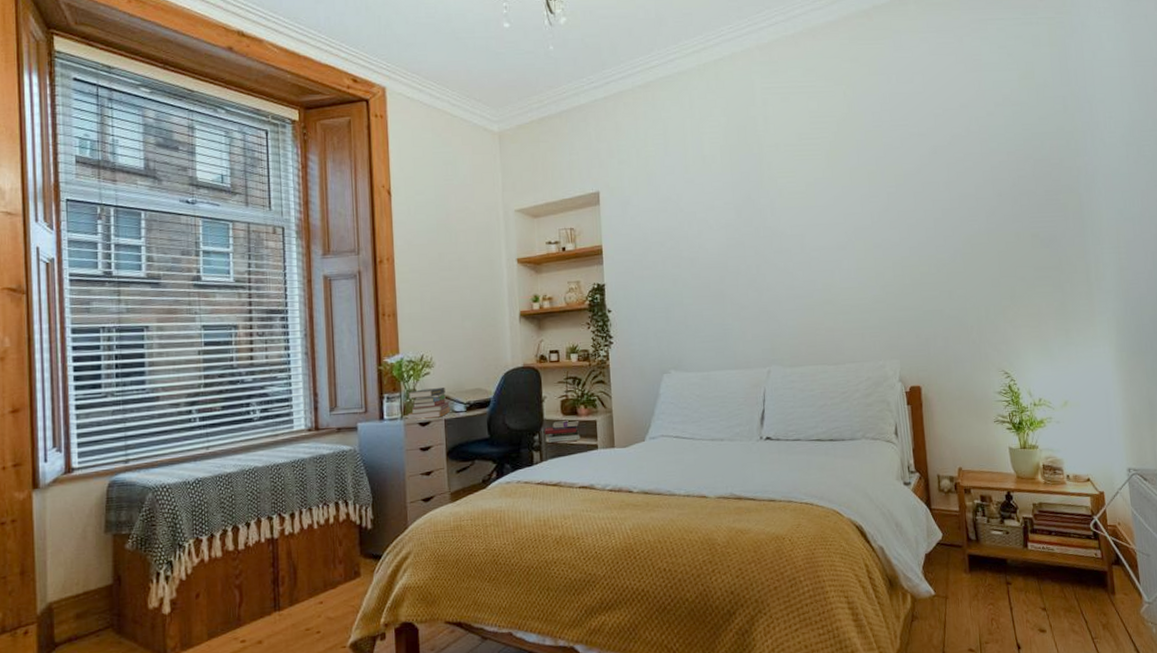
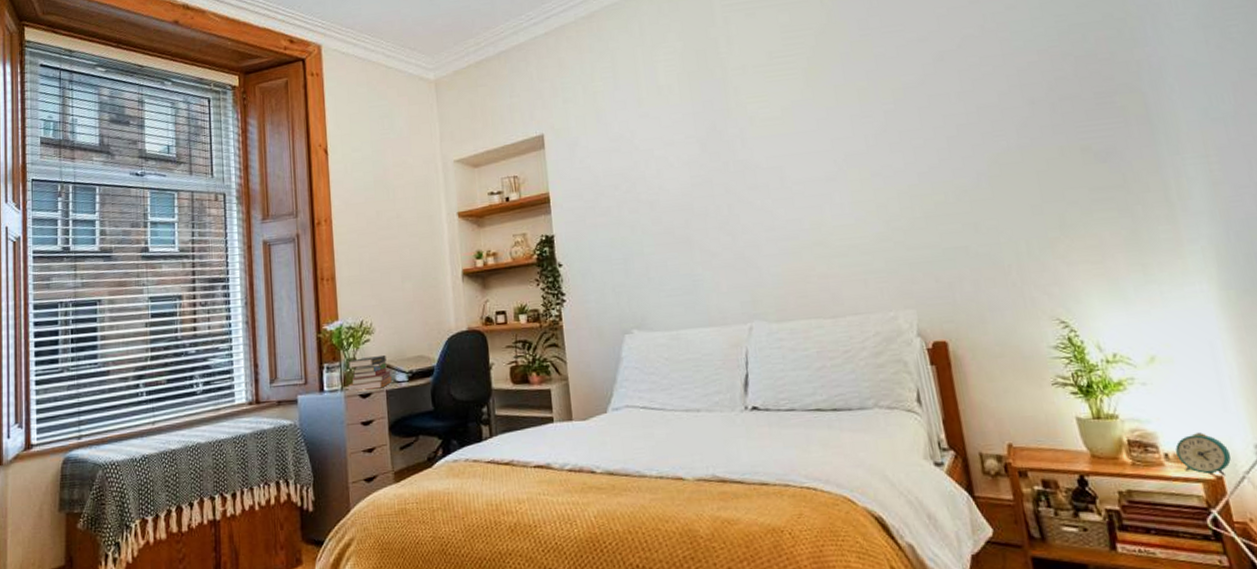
books: present [544,420,581,444] -> none [493,389,534,417]
alarm clock: none [1075,459,1111,492] -> present [1175,433,1232,477]

